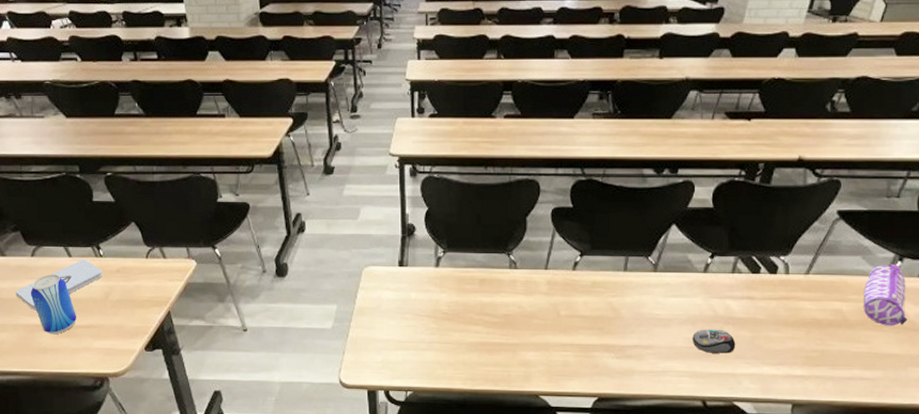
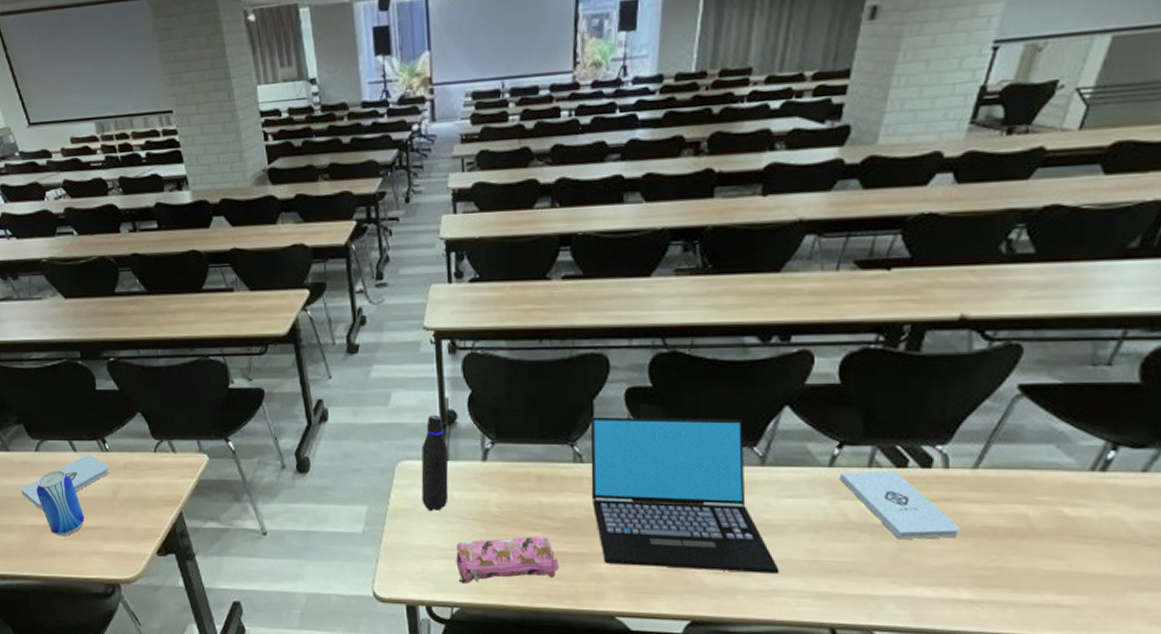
water bottle: none [384,227,408,310] -> present [421,414,449,512]
pencil case: none [411,329,496,371] -> present [456,536,560,583]
laptop: none [523,231,666,358] -> present [590,417,780,574]
computer mouse: present [692,329,736,353] -> none [815,538,875,570]
notepad: none [711,276,796,330] -> present [839,471,960,540]
pencil case: present [864,263,907,326] -> none [1060,454,1126,537]

